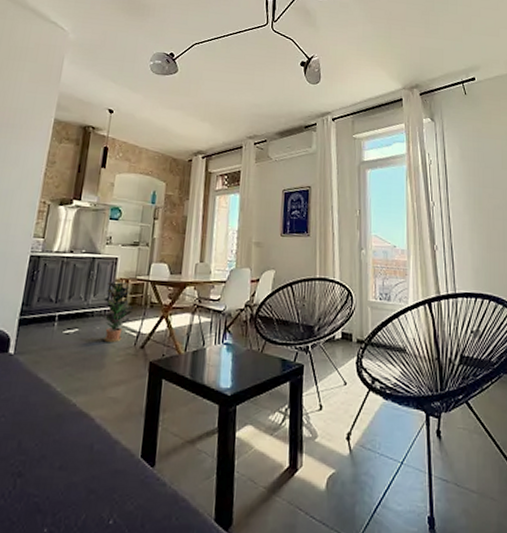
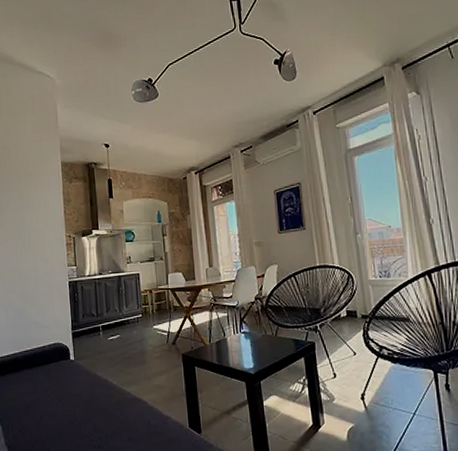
potted plant: present [97,282,134,342] -> none [131,293,161,342]

